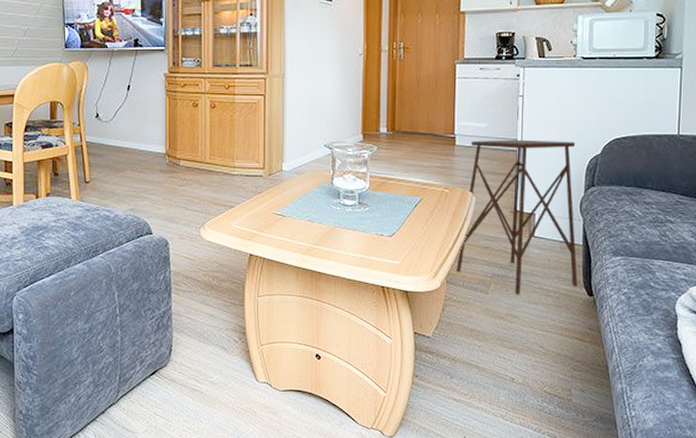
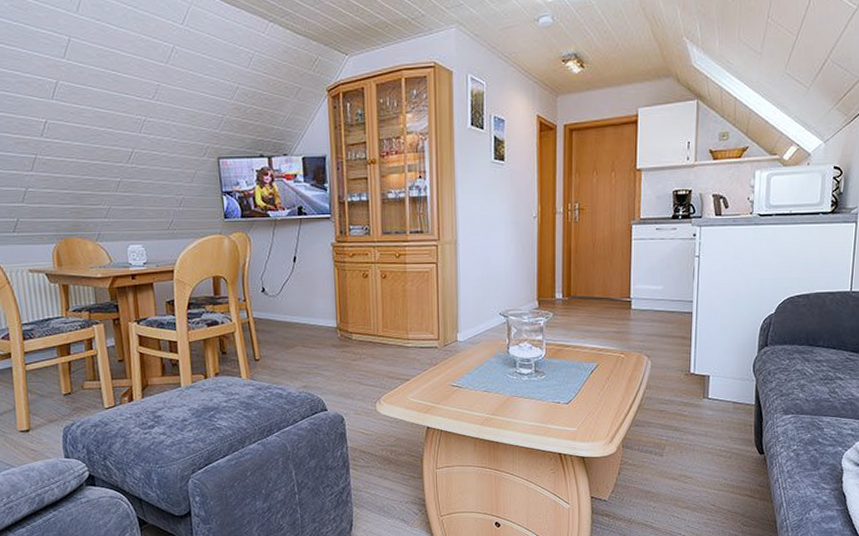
side table: present [456,139,578,295] -> none [632,301,751,456]

